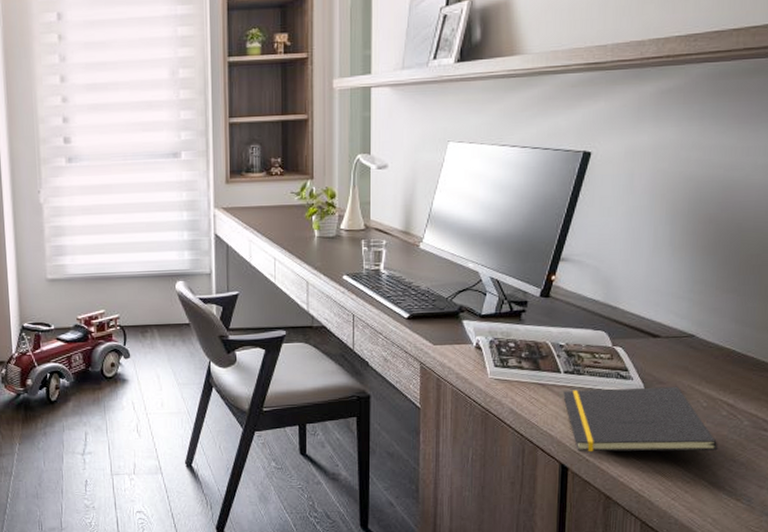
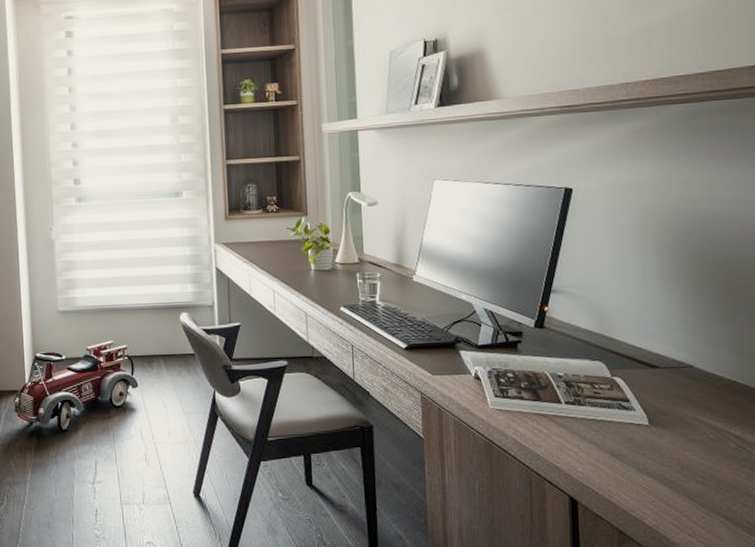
notepad: present [563,386,718,452] -> none [566,417,730,485]

